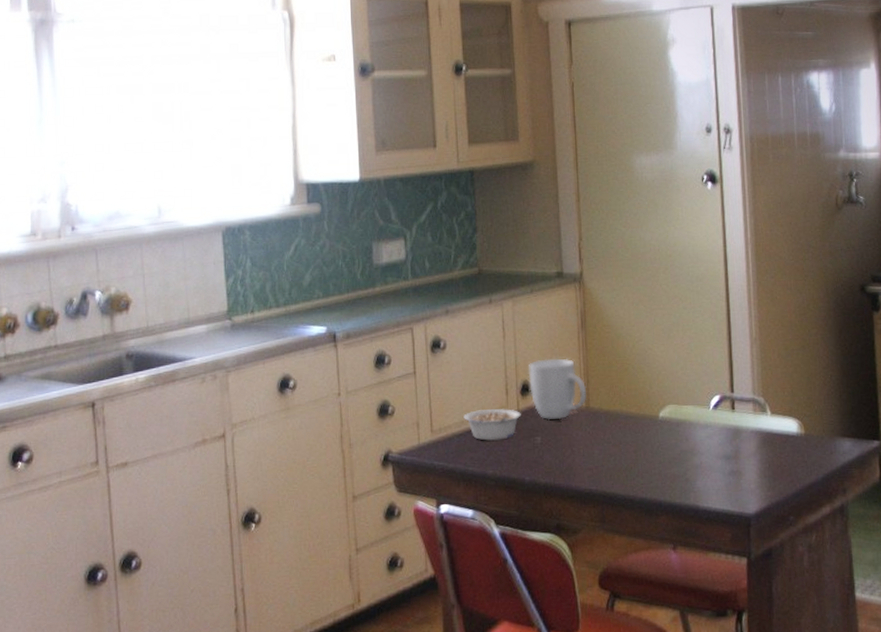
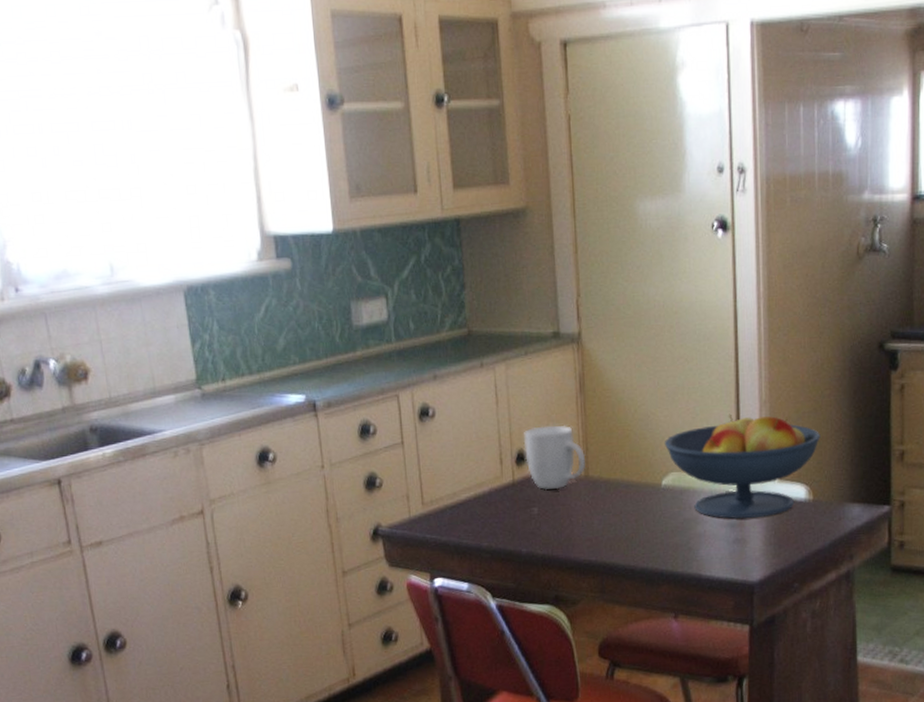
legume: present [463,409,521,441] -> none [456,479,517,513]
fruit bowl: none [662,350,810,451] -> present [665,414,821,519]

